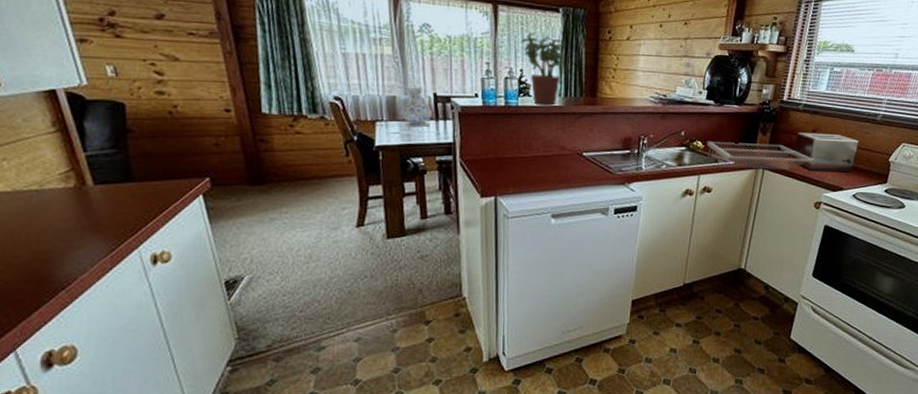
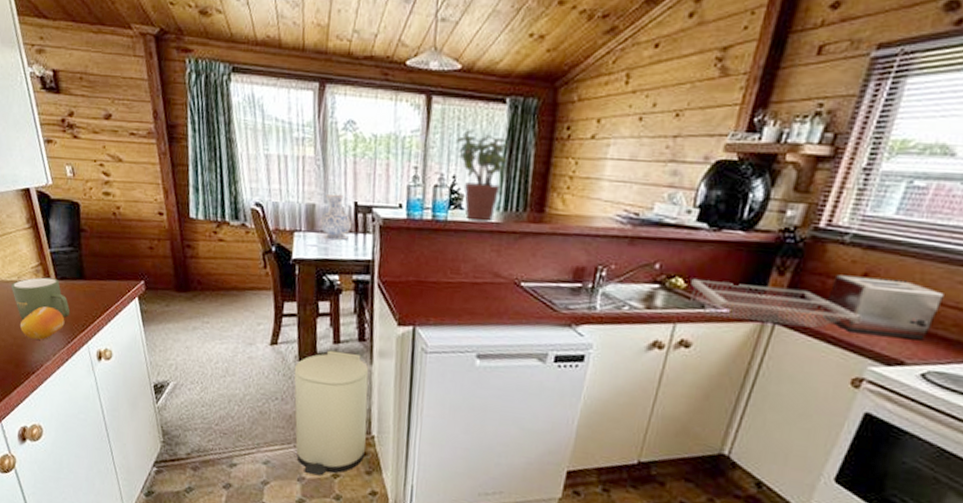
mug: none [29,183,115,233] -> present [11,277,71,321]
fruit: none [43,215,107,251] -> present [20,306,65,340]
pedal bin: none [382,225,459,343] -> present [294,350,369,476]

